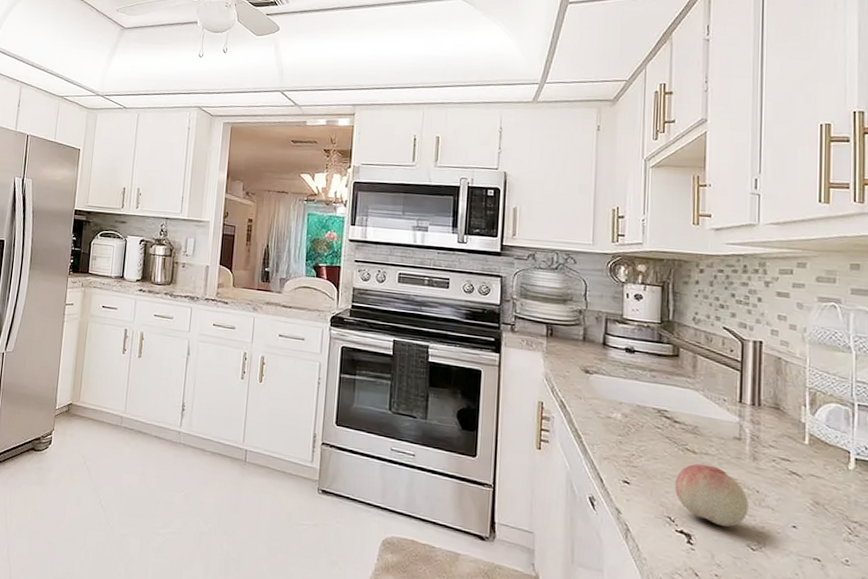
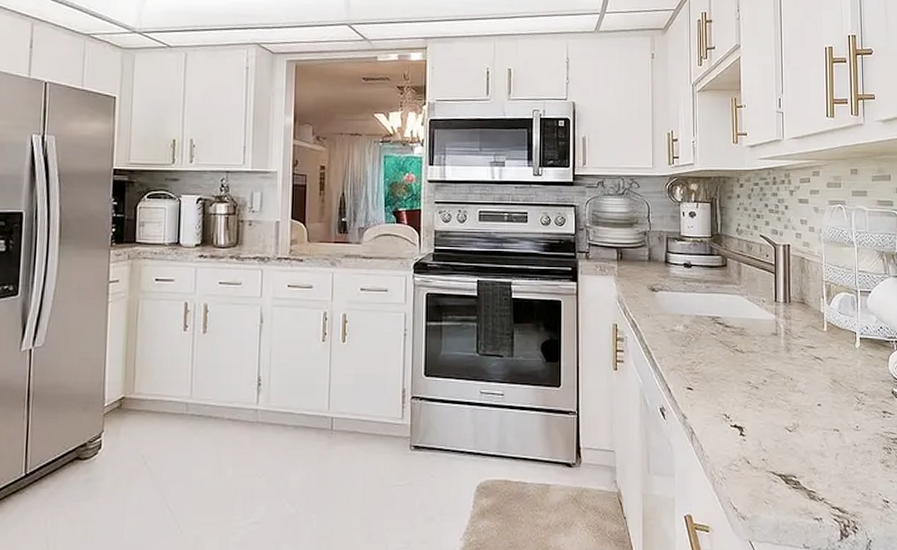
fruit: present [674,463,749,528] -> none [728,361,785,415]

